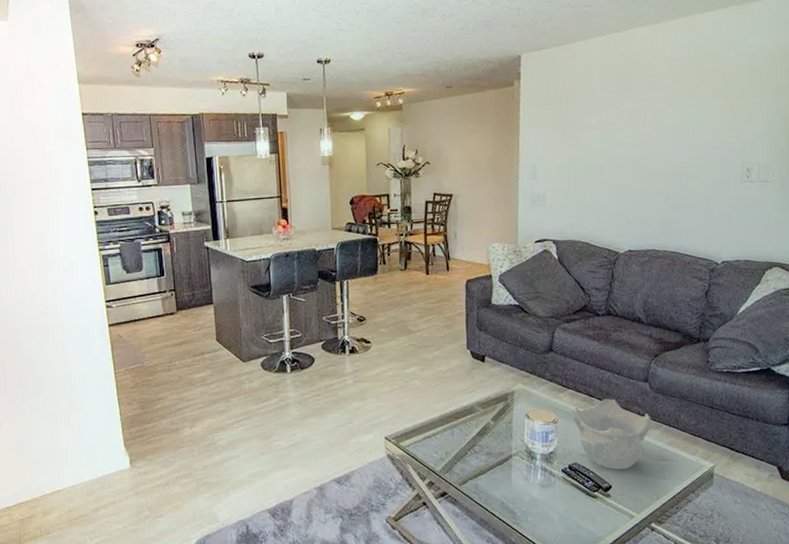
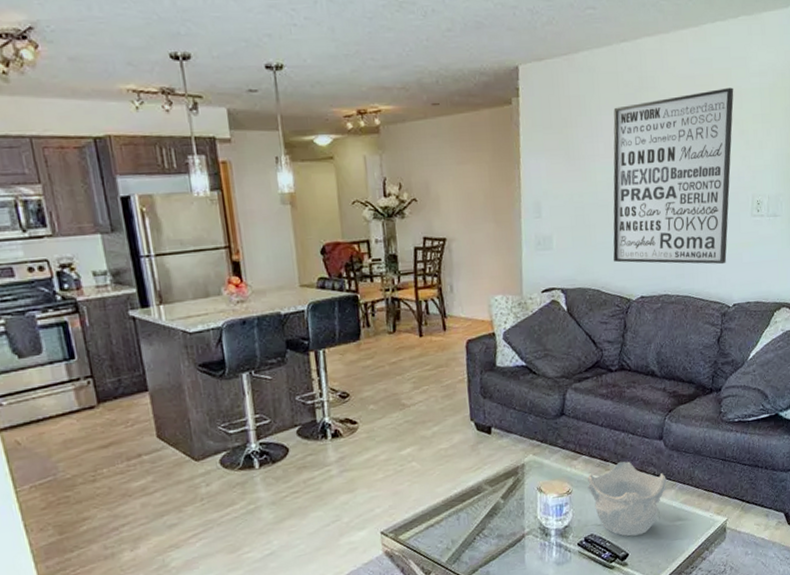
wall art: none [602,68,723,225] -> present [613,87,734,265]

